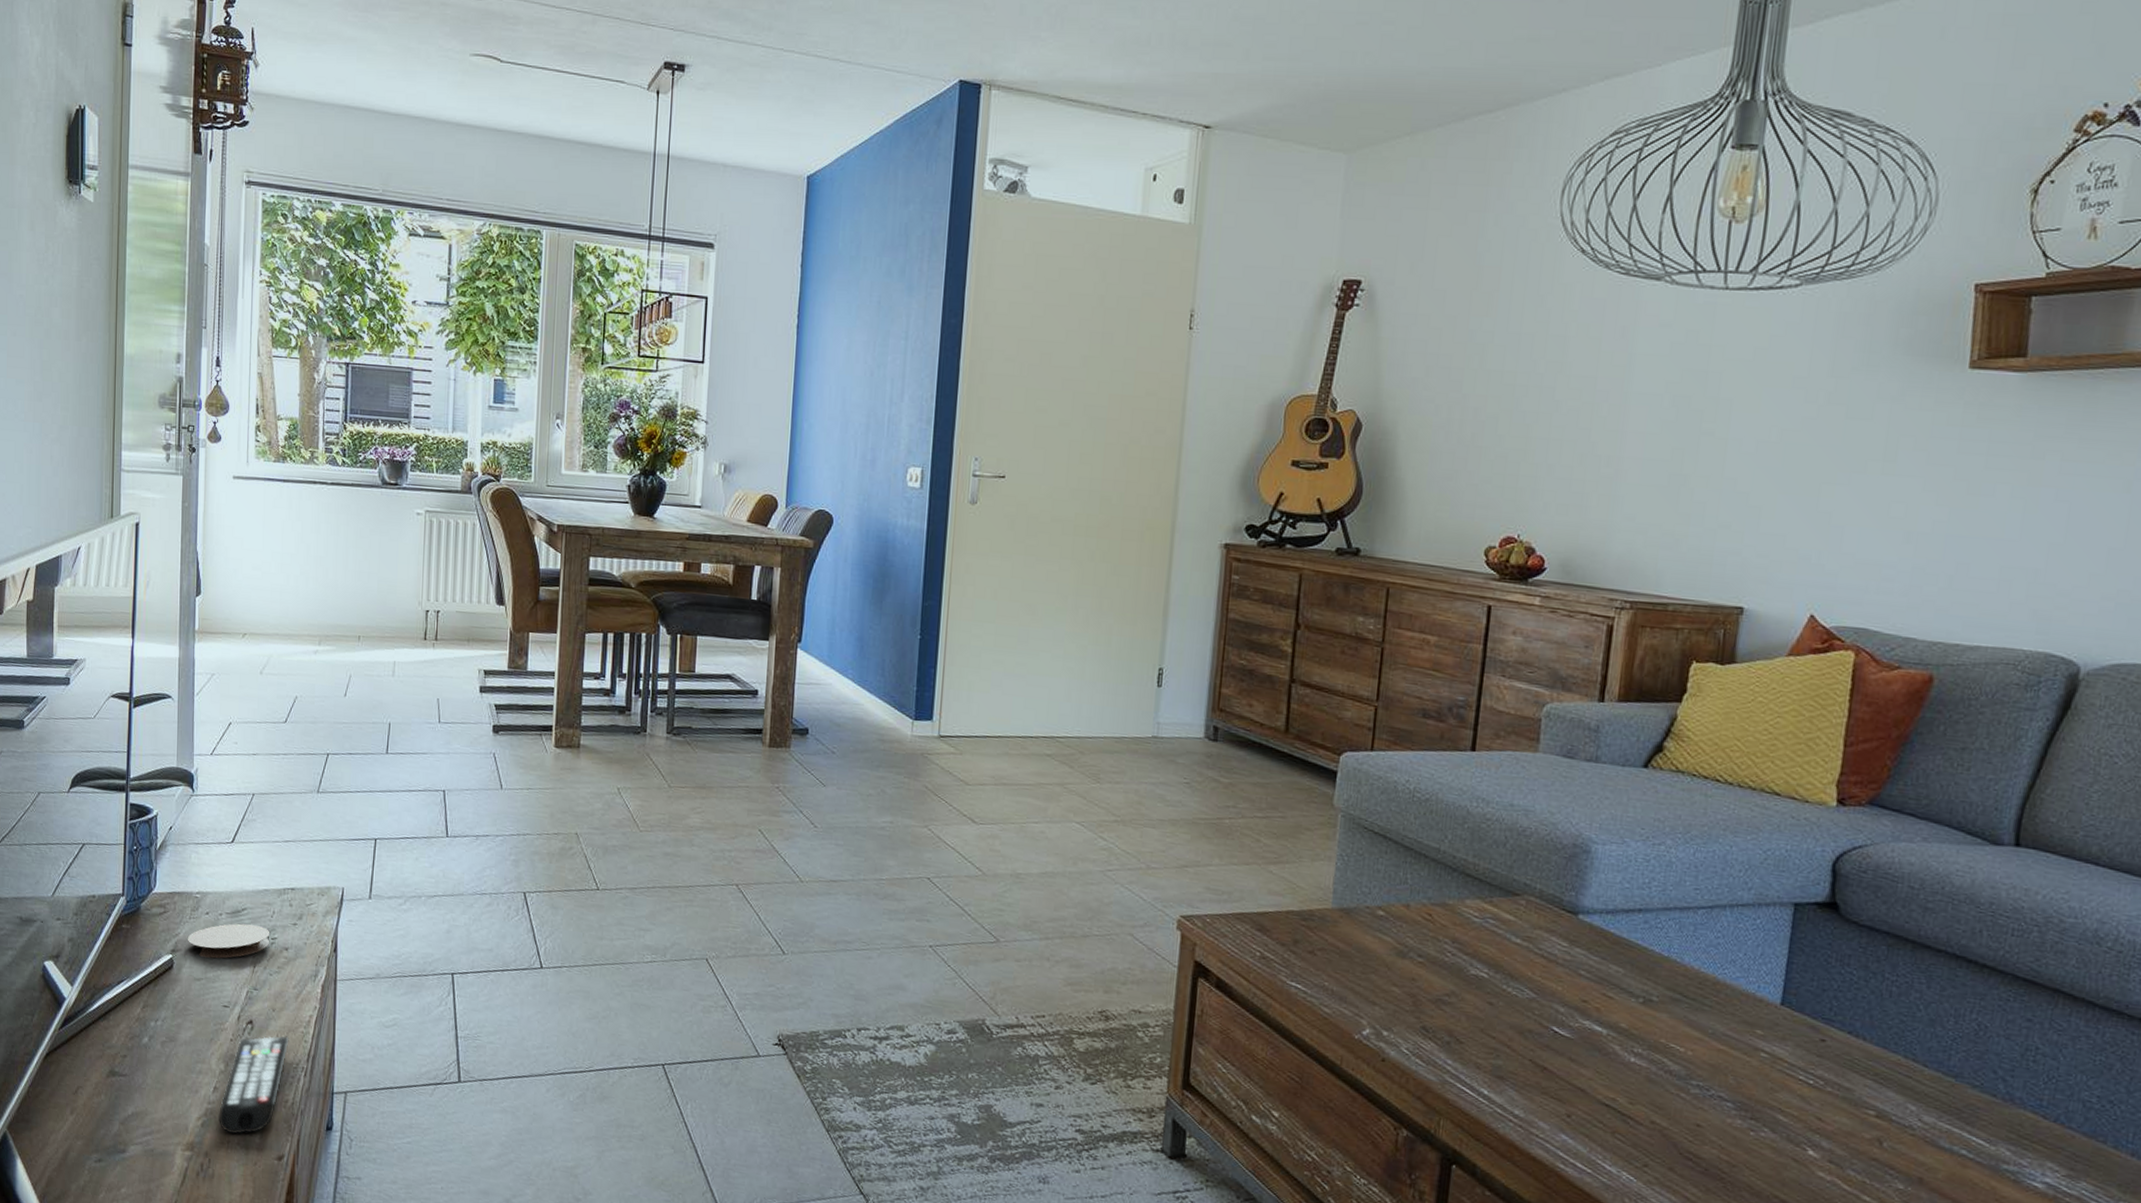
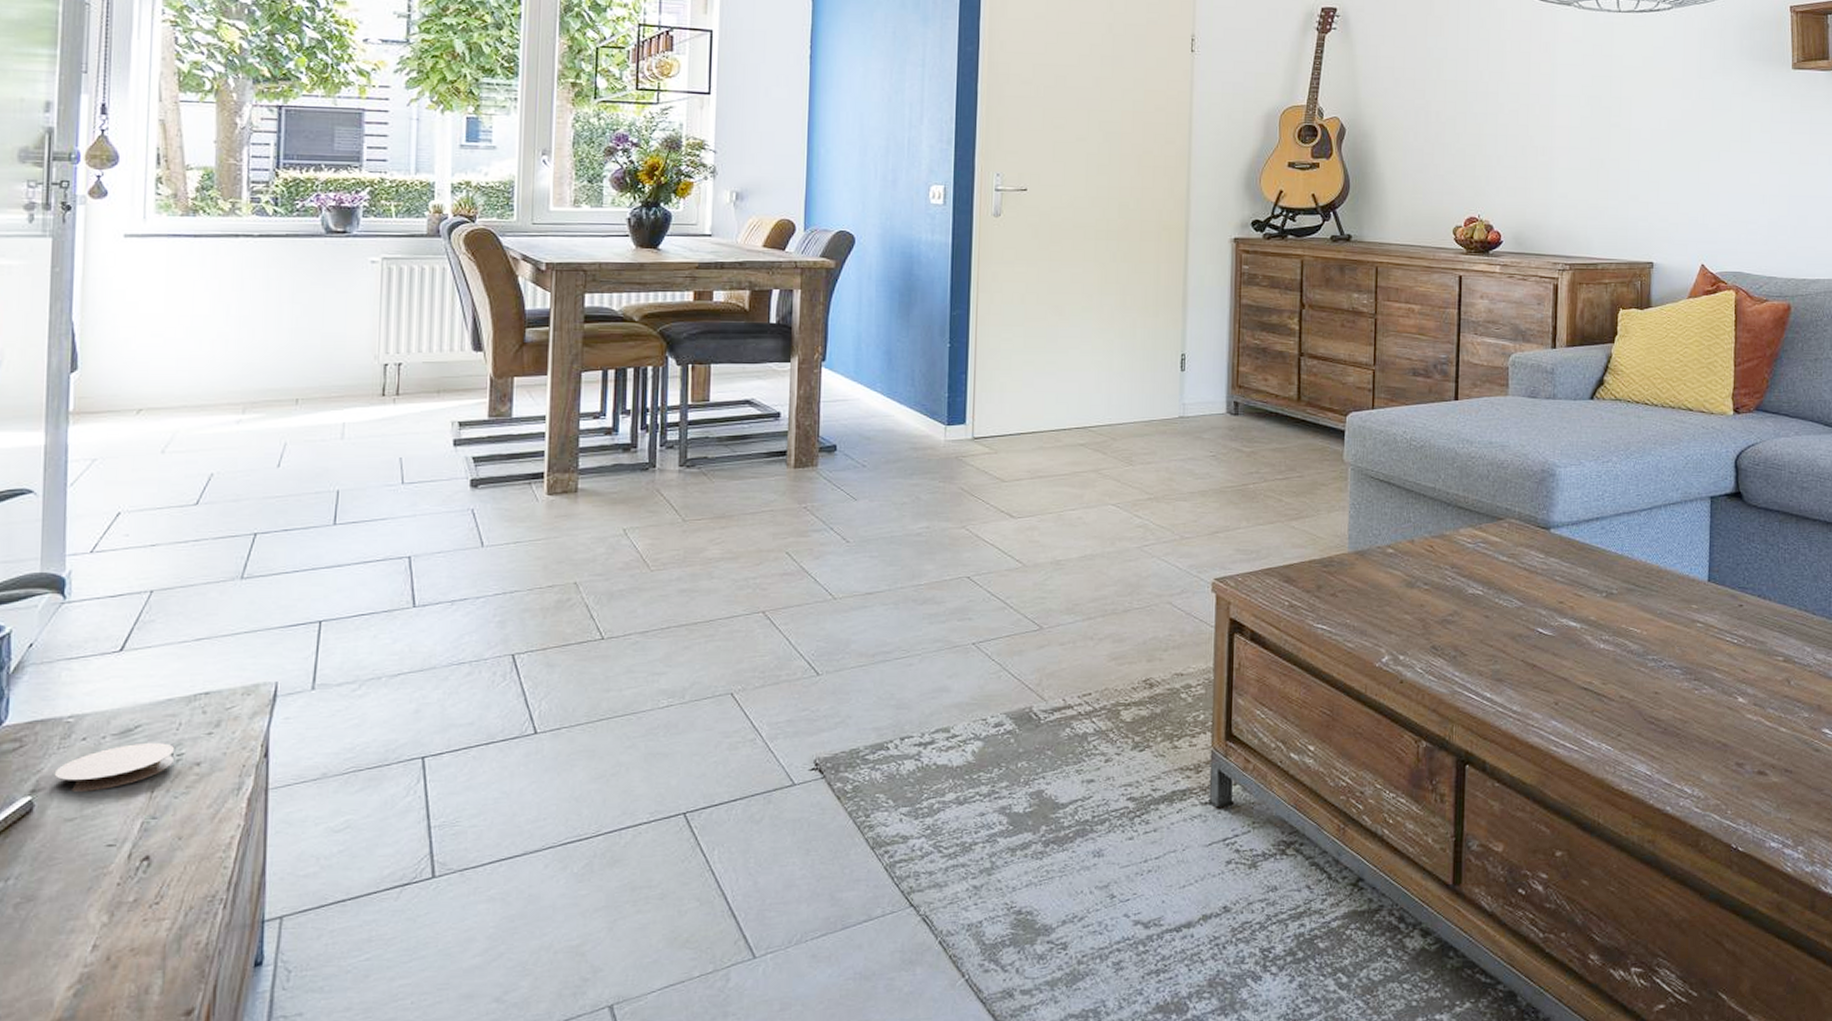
remote control: present [219,1036,289,1135] -> none [99,866,202,998]

